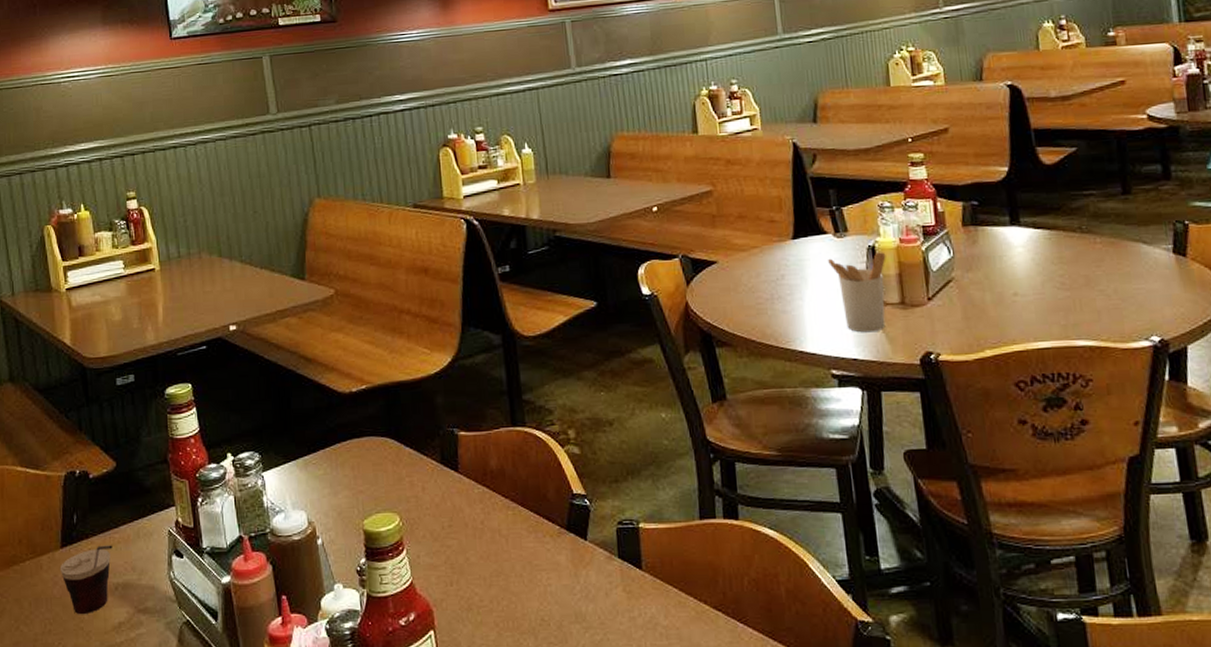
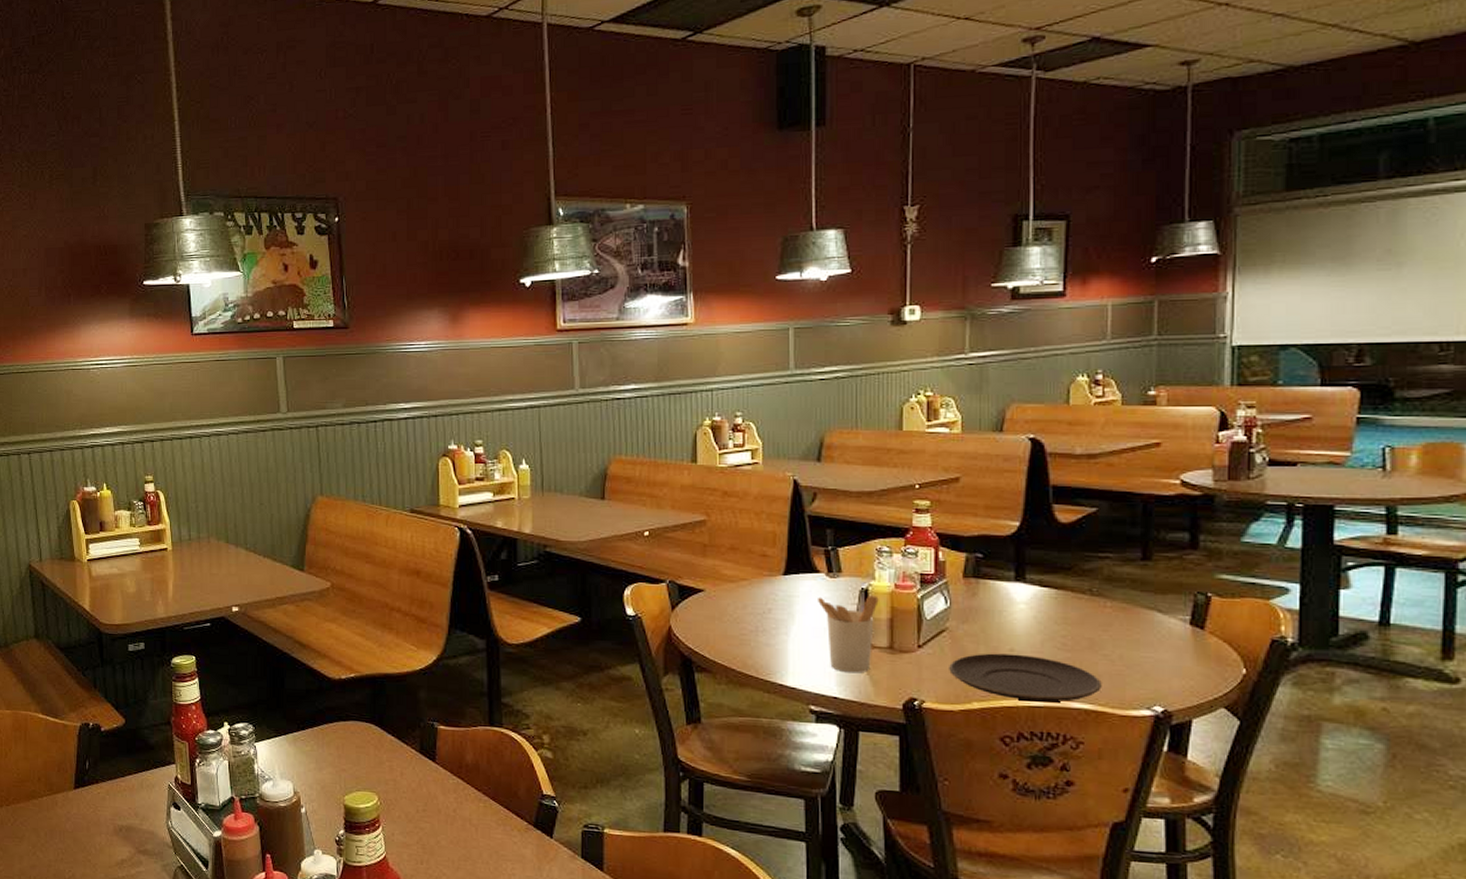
cup: present [59,545,113,615] -> none [72,791,119,849]
plate: none [959,297,1102,344] -> present [949,653,1102,702]

